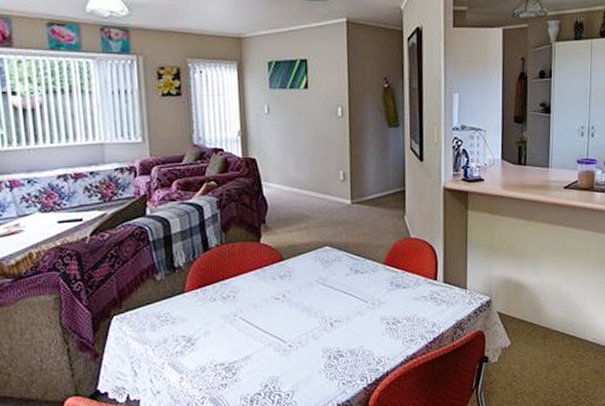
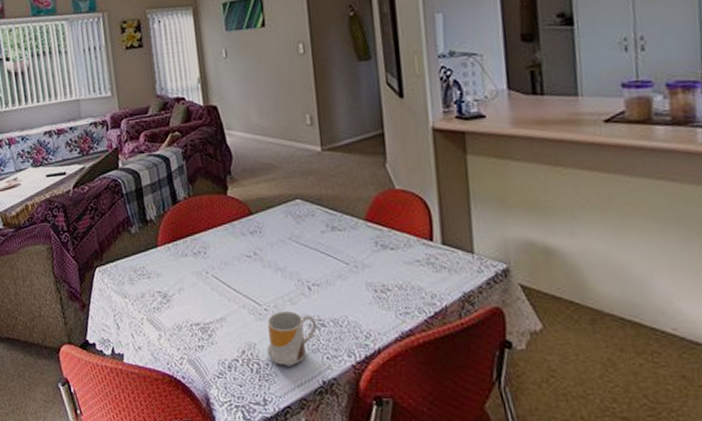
mug: none [288,346,335,395] -> present [267,311,317,366]

